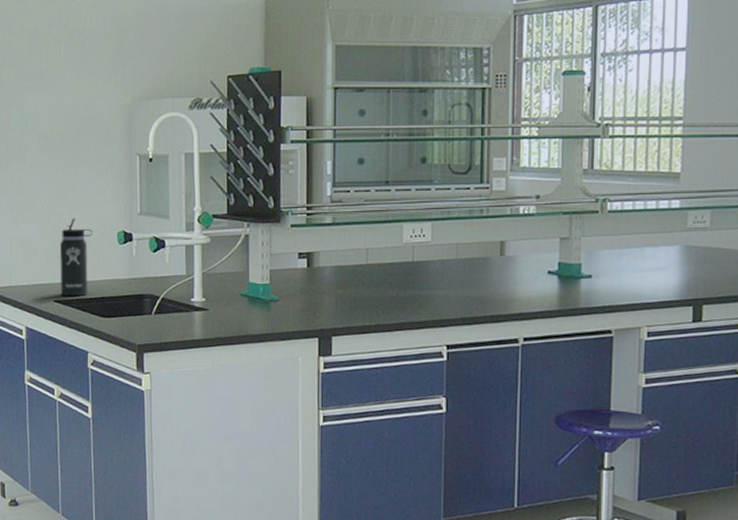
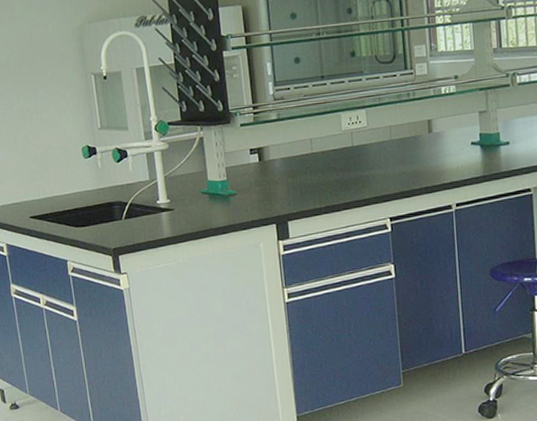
thermos bottle: present [59,218,93,297] -> none [28,139,60,212]

